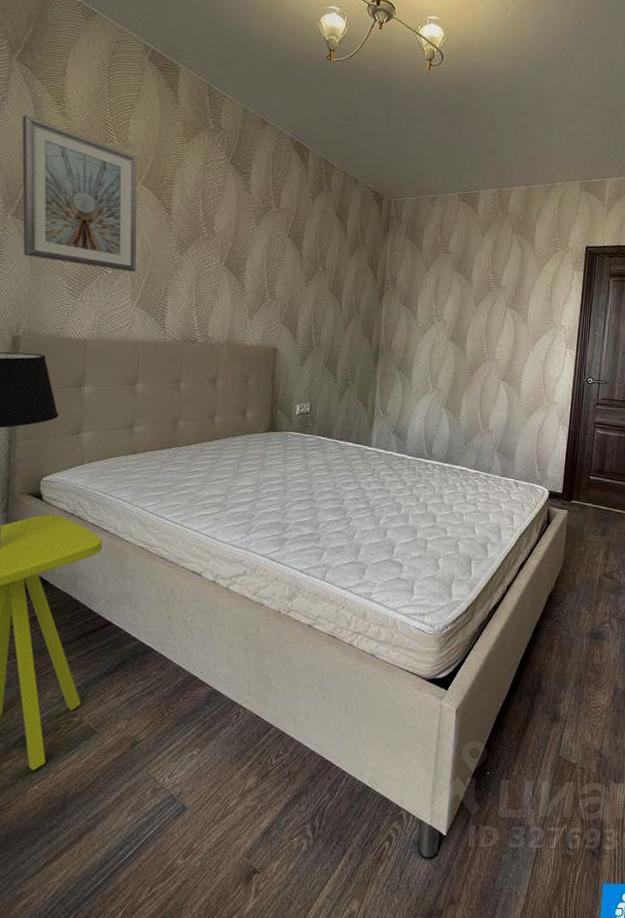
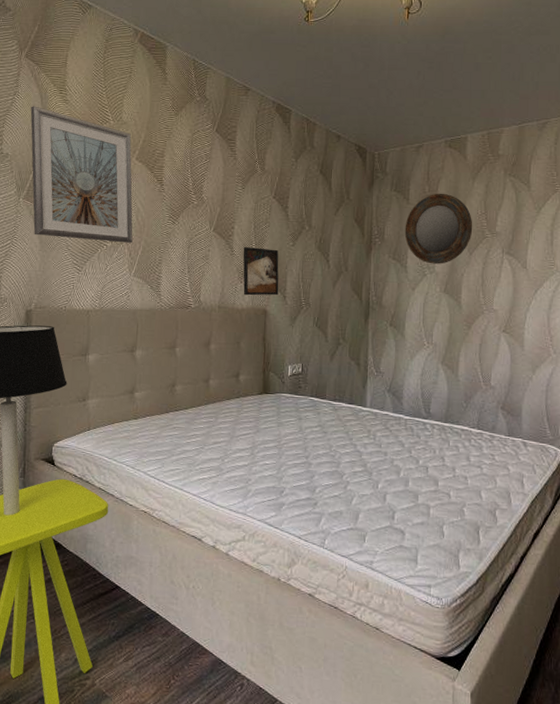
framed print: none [253,284,291,335] -> present [243,247,279,296]
home mirror: none [416,244,481,314] -> present [404,193,473,264]

